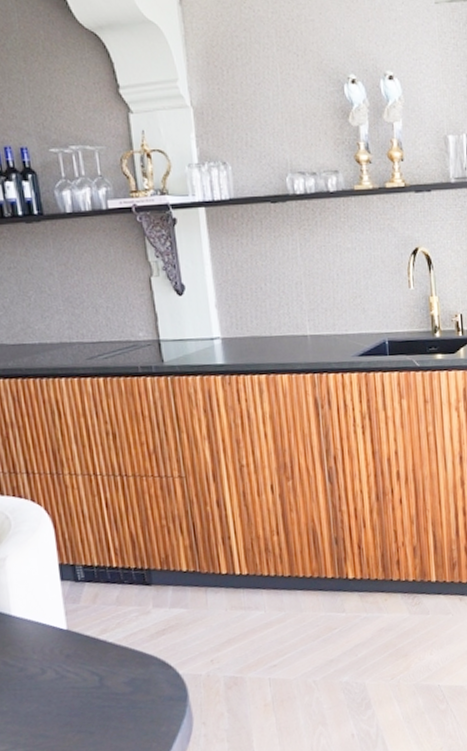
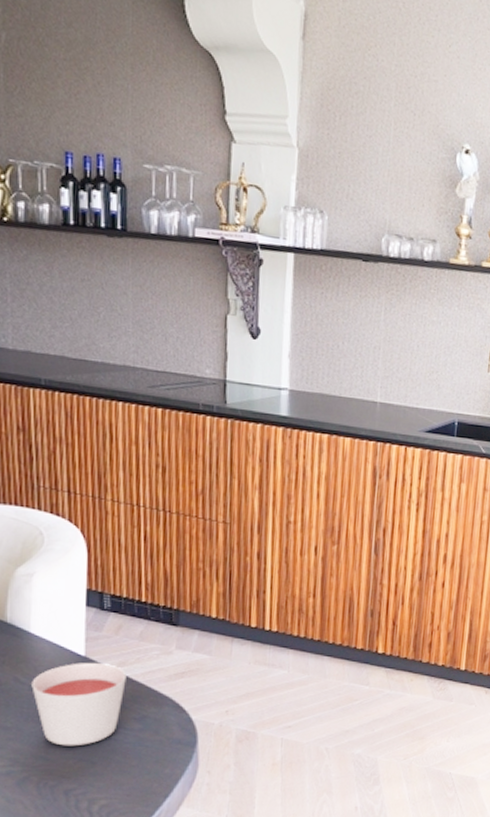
candle: none [20,633,111,721] -> present [31,662,126,746]

